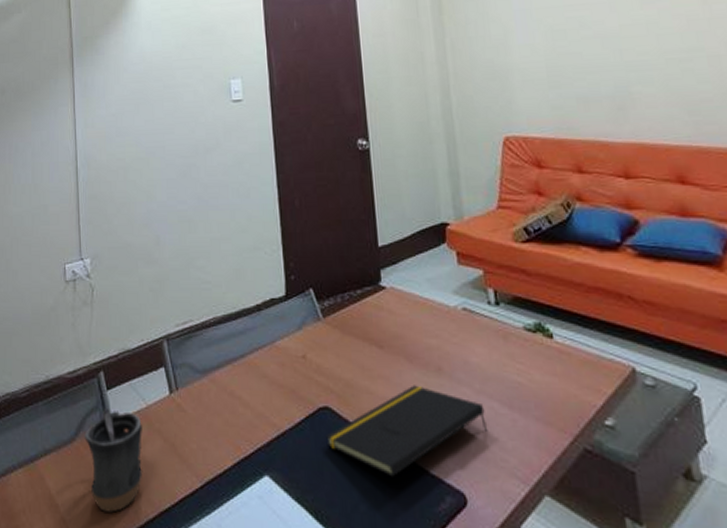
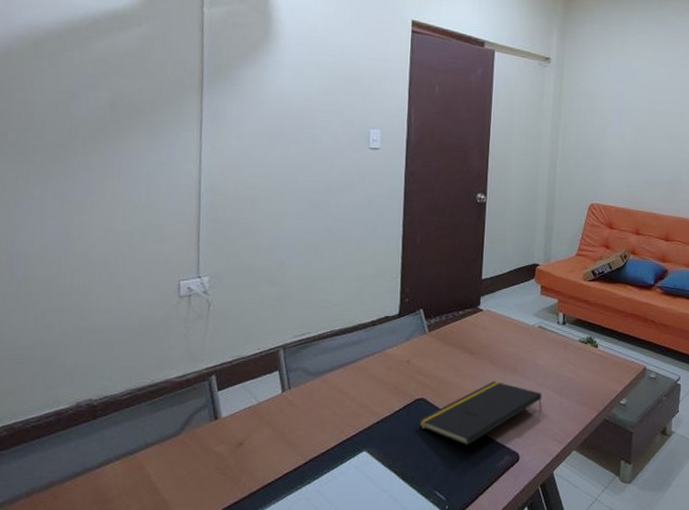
mug: present [84,407,142,513] -> none [191,405,252,490]

